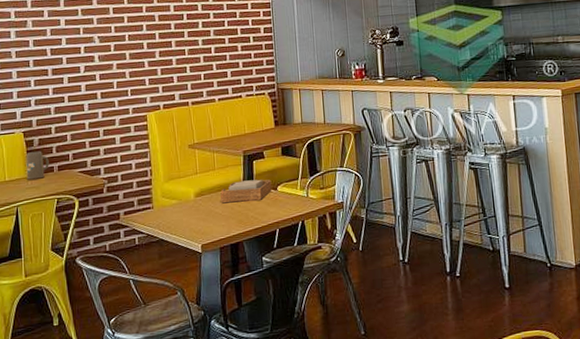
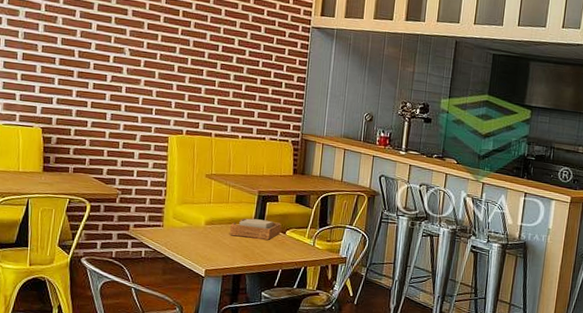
beer mug: present [26,151,49,181] -> none [40,148,65,178]

